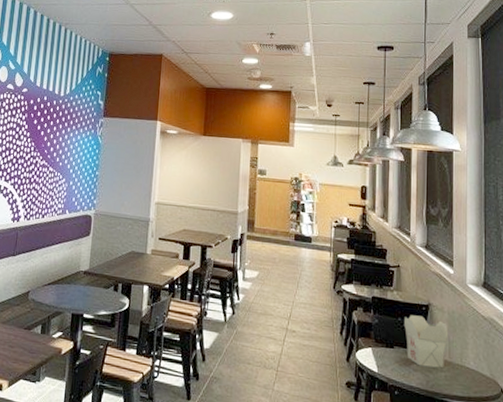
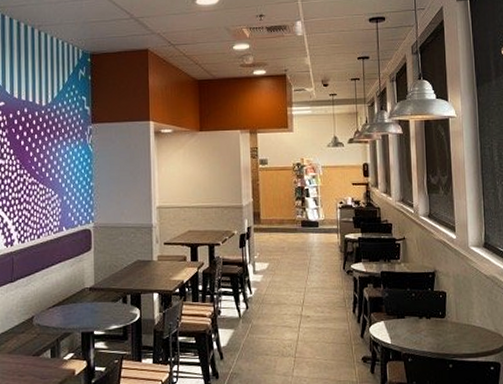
takeout container: present [404,315,449,369] -> none [413,283,455,331]

